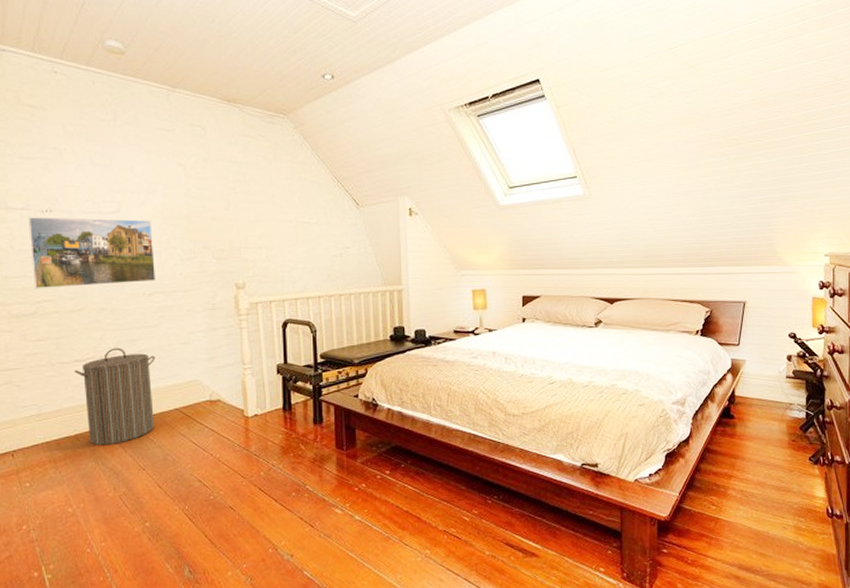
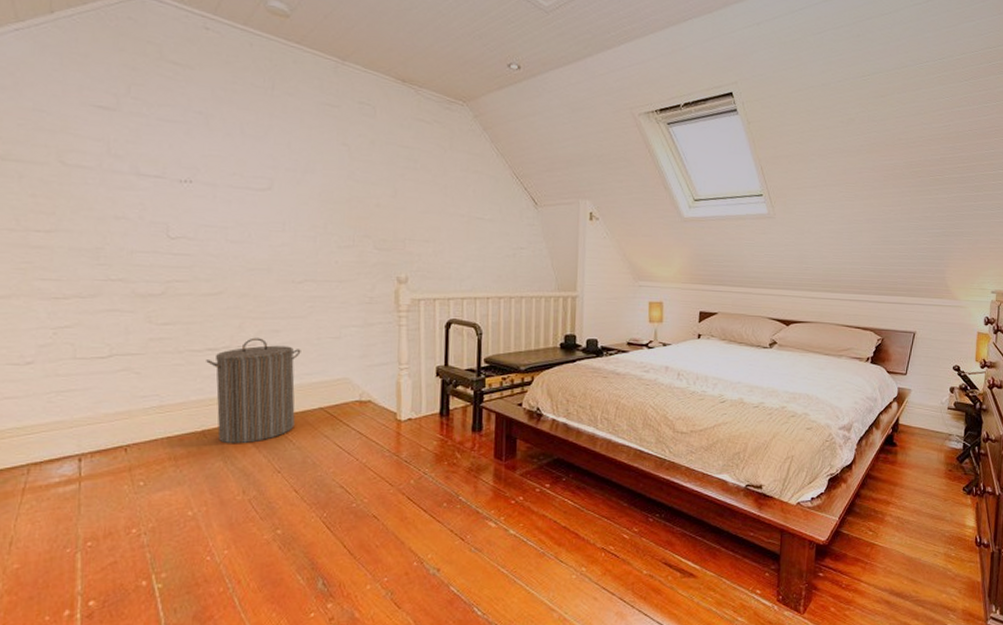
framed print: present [28,217,157,289] -> none [162,186,309,269]

